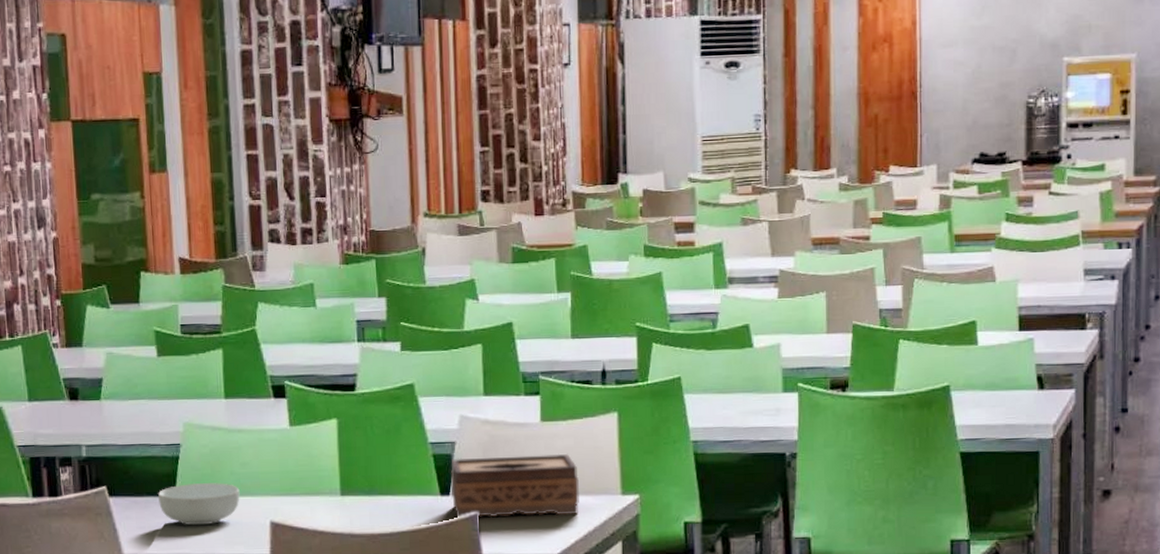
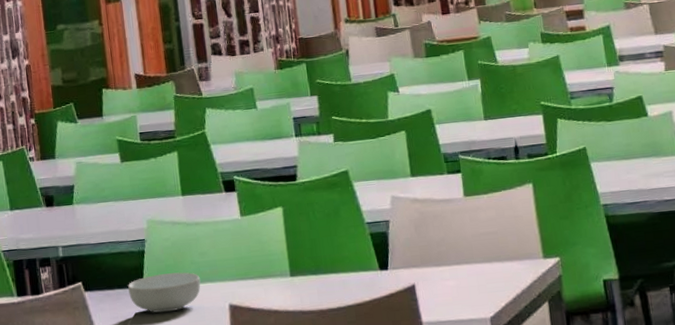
tissue box: present [450,453,579,519] -> none [387,223,506,291]

